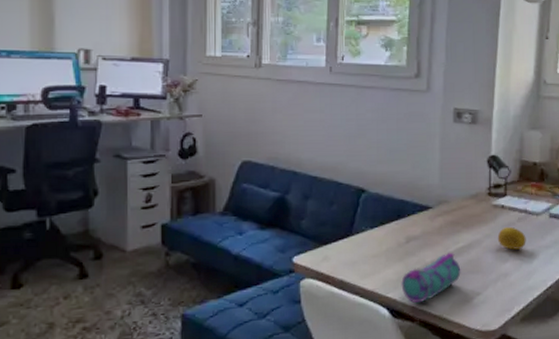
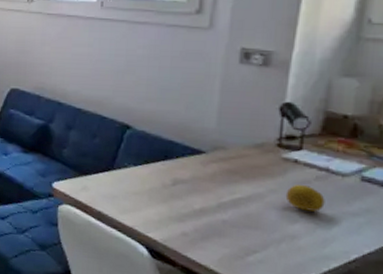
pencil case: present [401,252,461,304] -> none [163,201,236,249]

